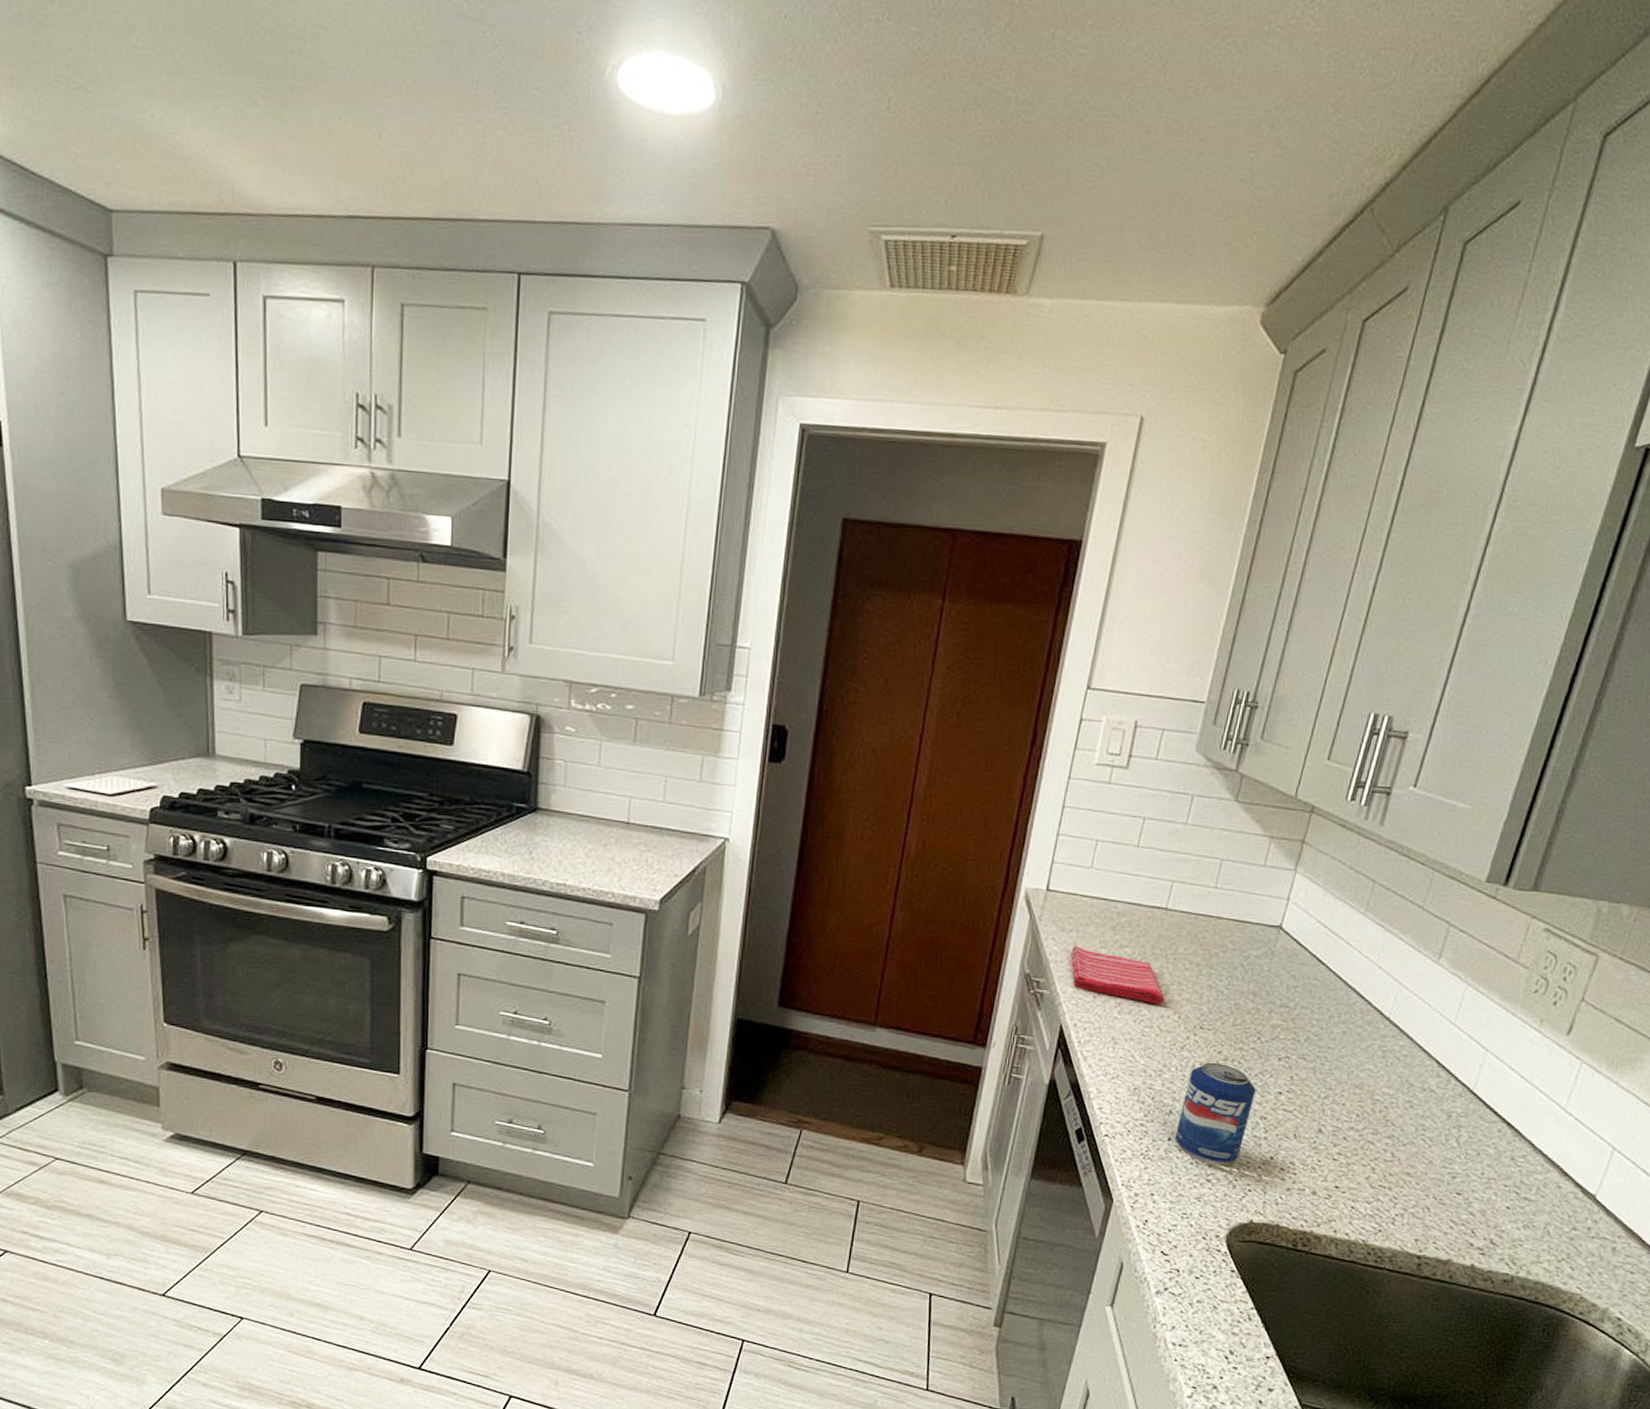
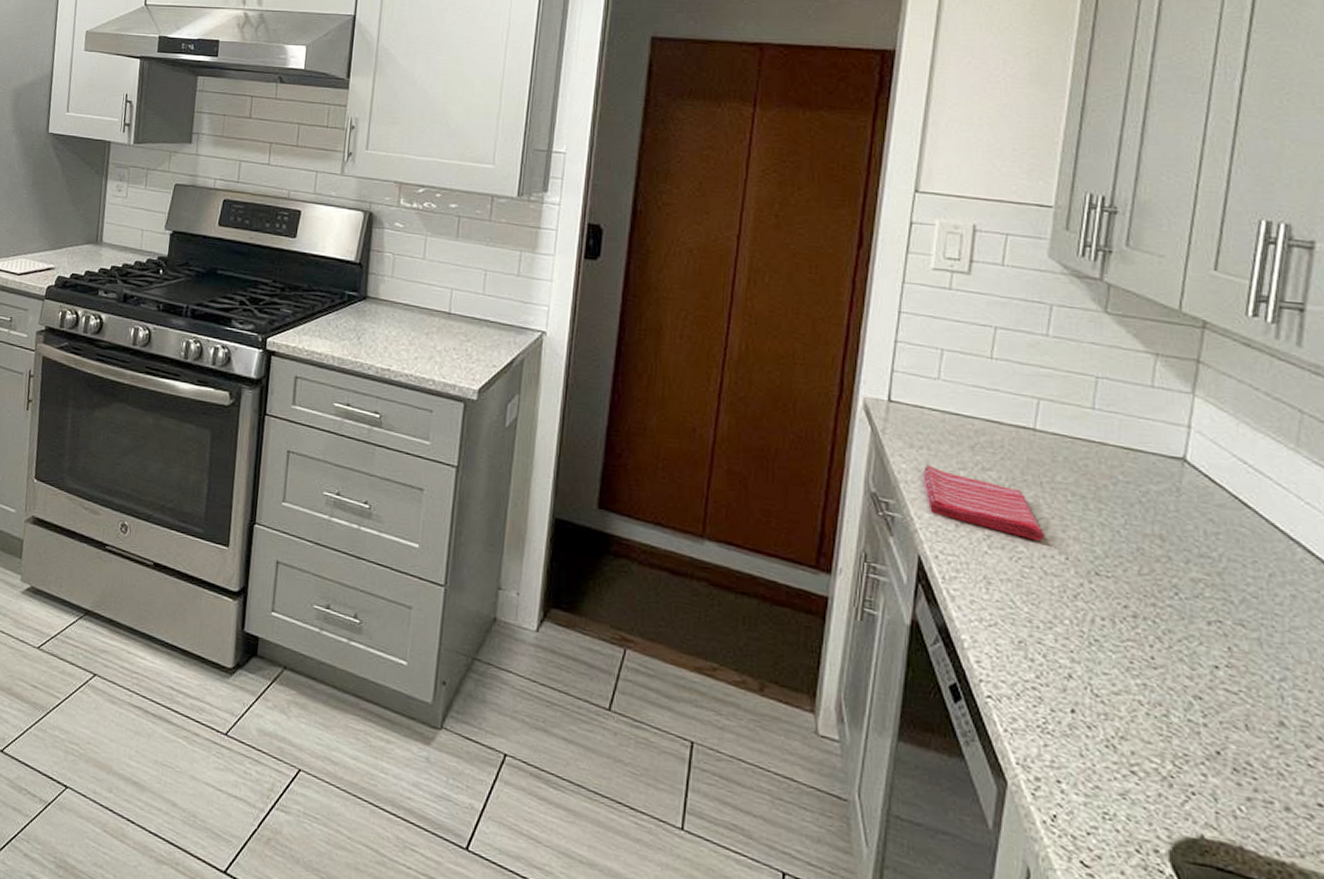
beverage can: present [1175,1063,1256,1166] -> none [1080,618,1182,755]

